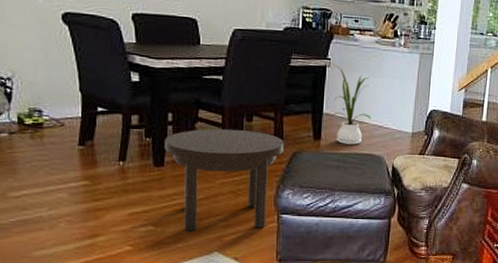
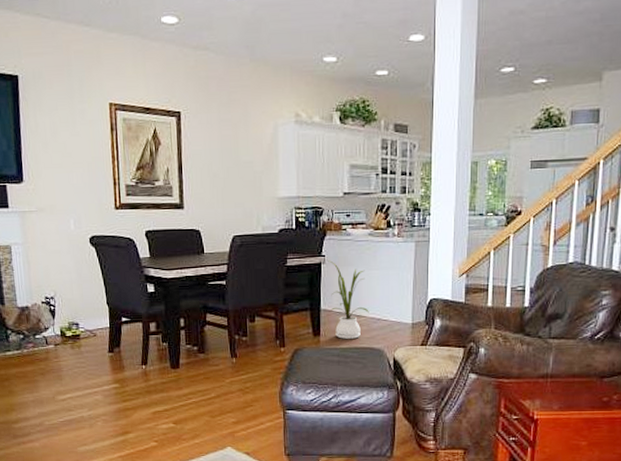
side table: present [165,128,285,232] -> none [178,330,286,429]

